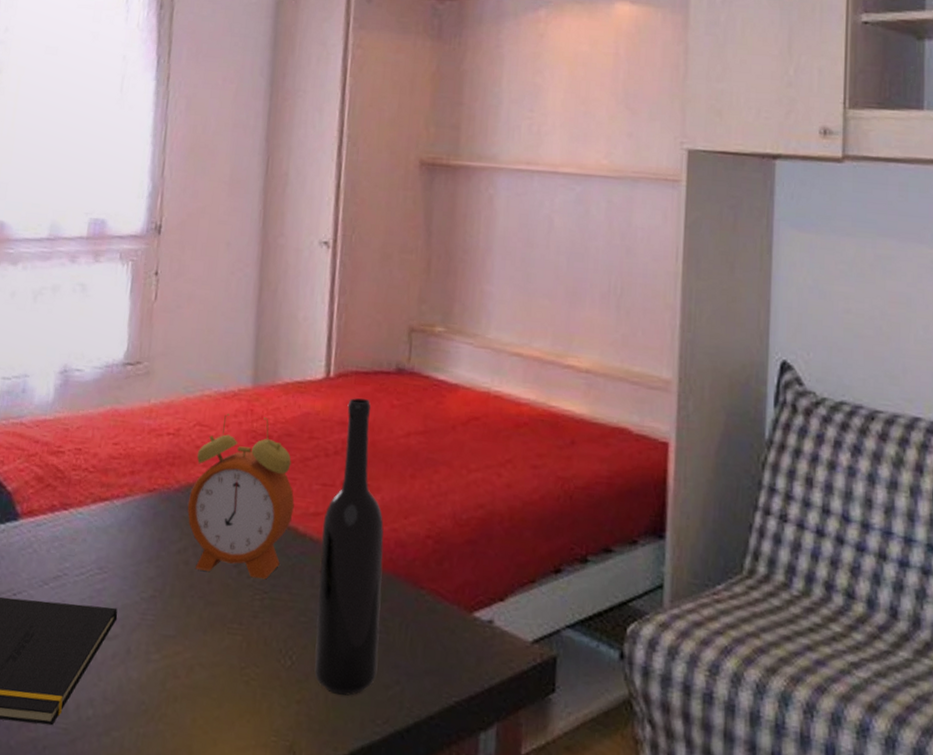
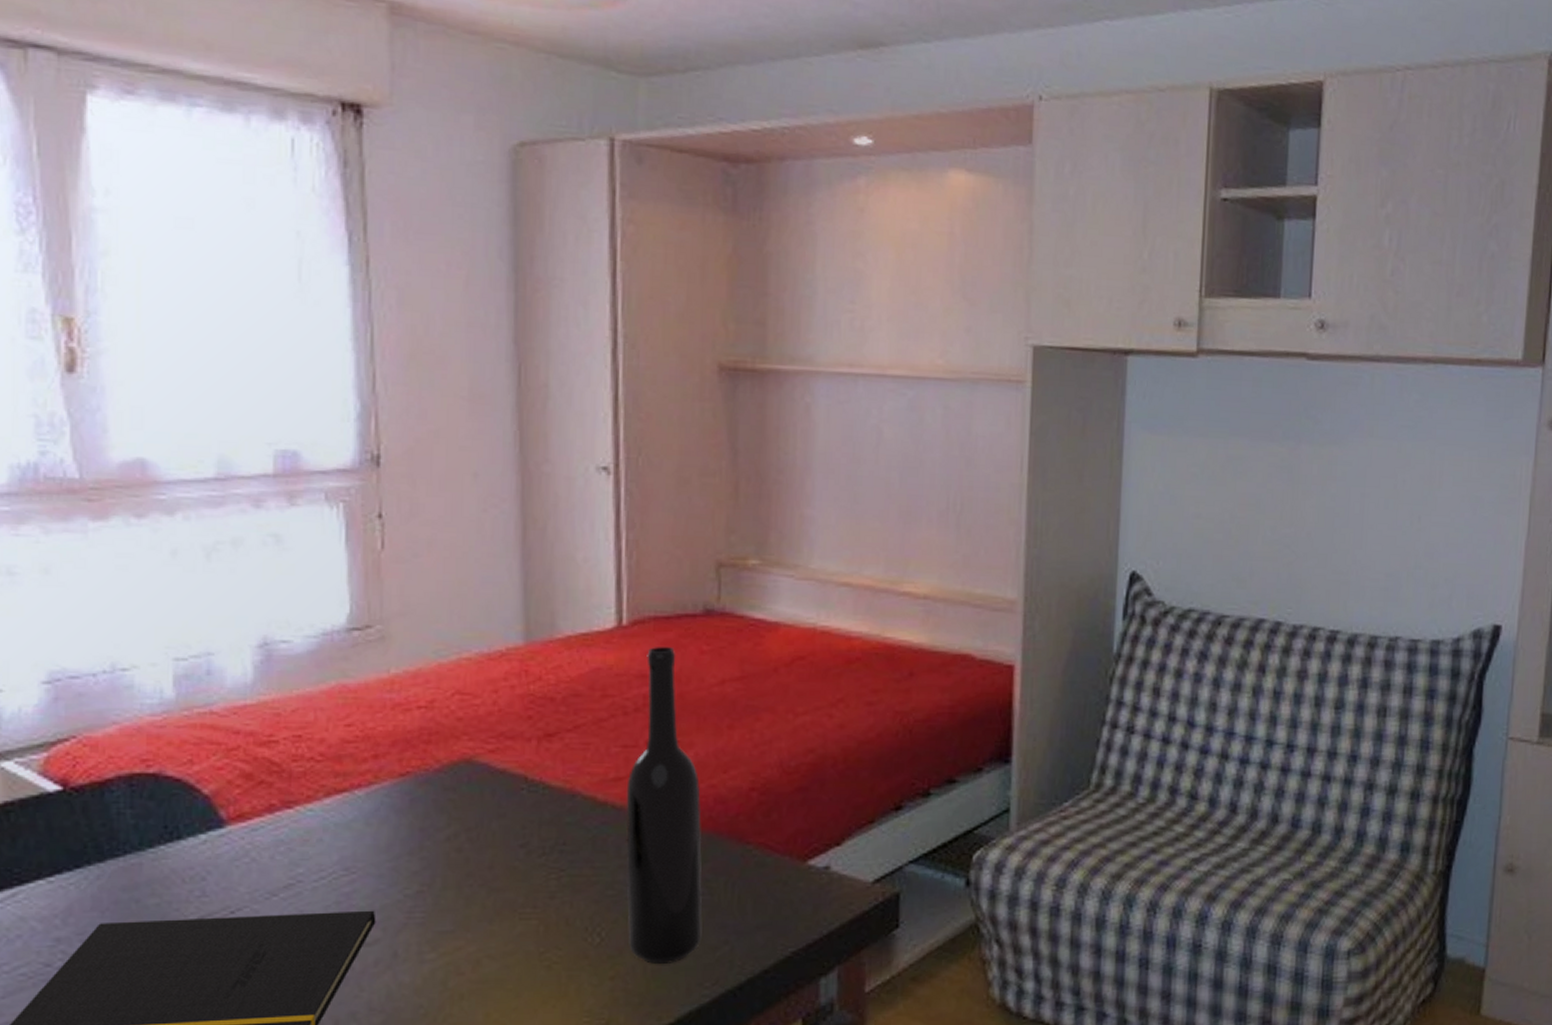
alarm clock: present [187,413,295,580] -> none [453,677,590,857]

